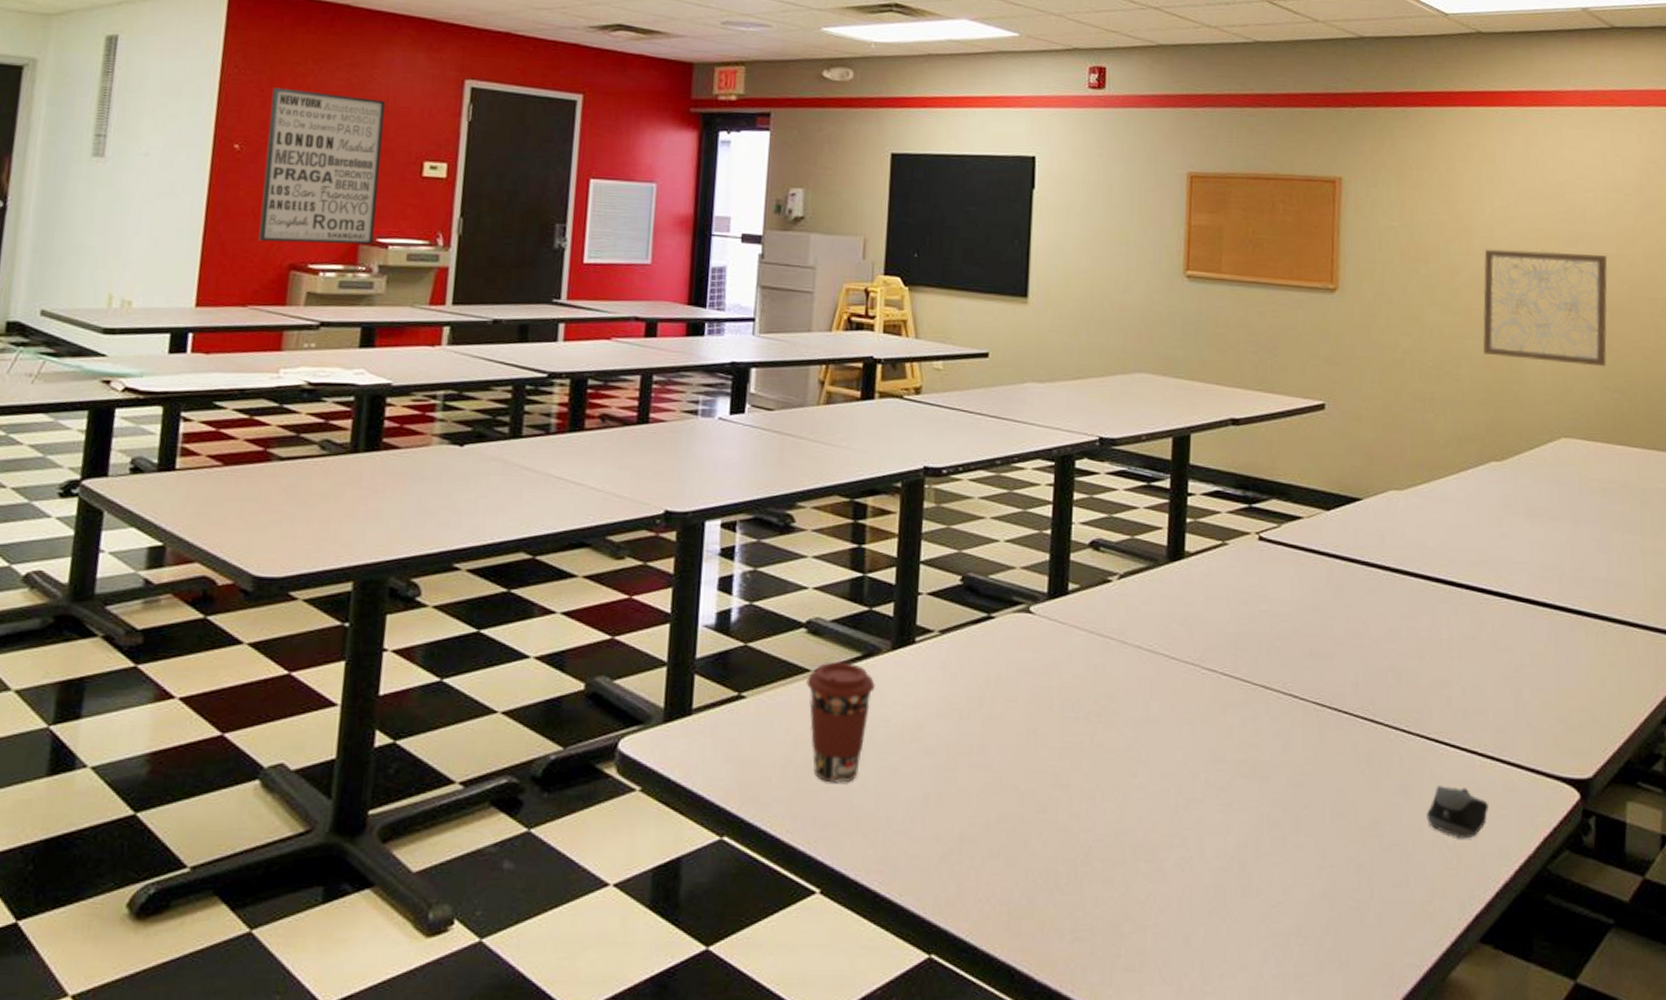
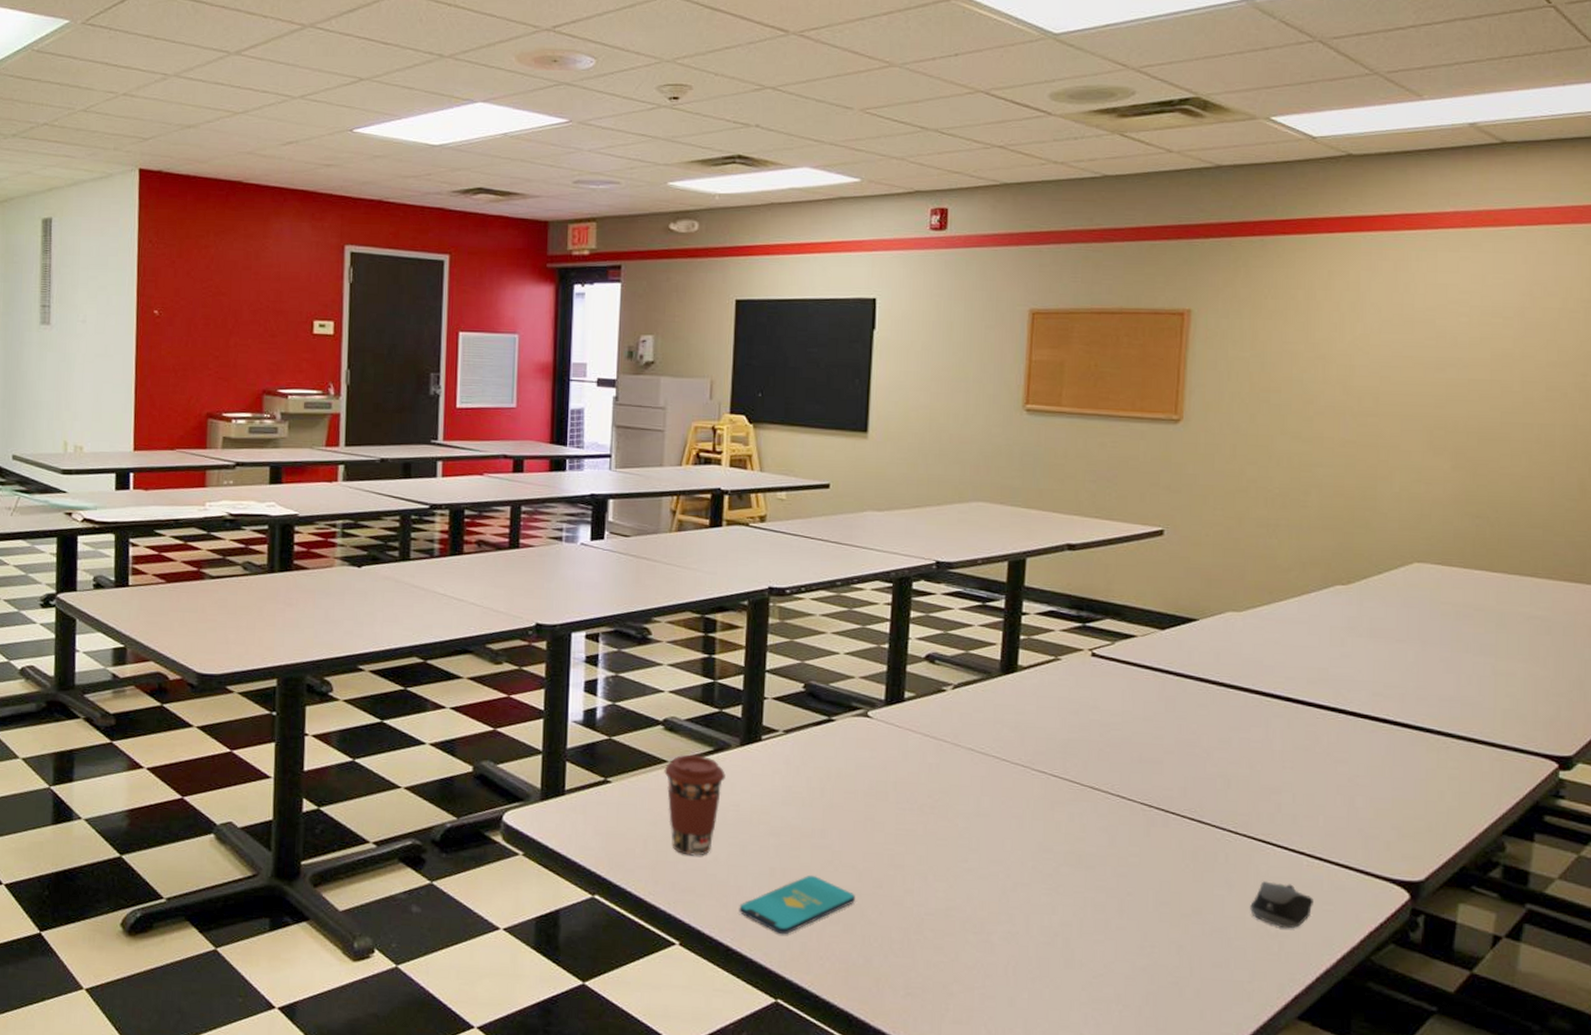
wall art: present [258,87,386,245] -> none [180,259,278,395]
smartphone: none [888,800,1017,875] -> present [739,875,855,935]
wall art: present [1483,249,1608,367] -> none [1335,377,1479,493]

